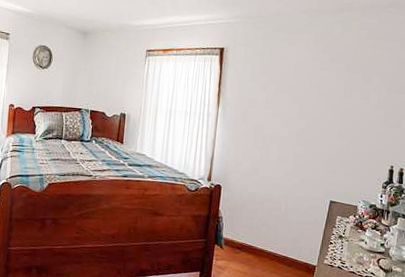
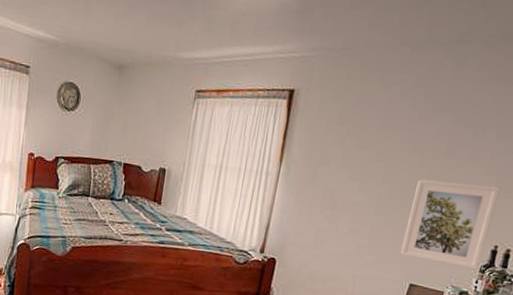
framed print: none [319,115,388,186] -> present [400,179,501,270]

